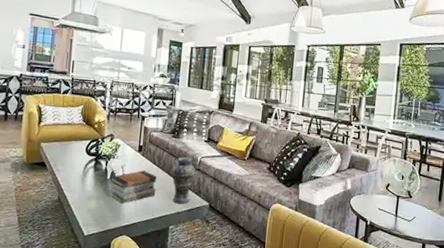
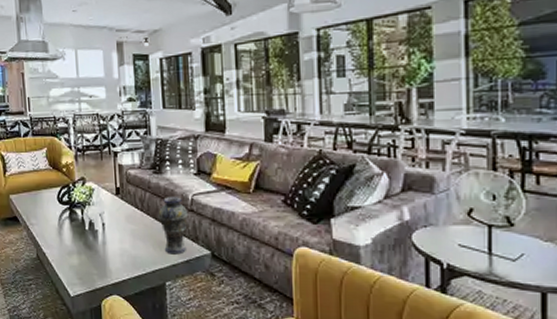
book stack: present [109,170,158,204] -> none [88,217,144,258]

